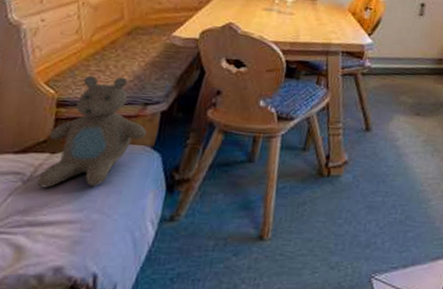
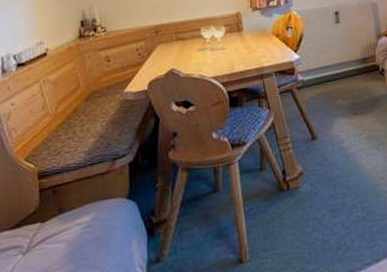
stuffed animal: present [36,75,147,188] -> none [34,139,120,256]

